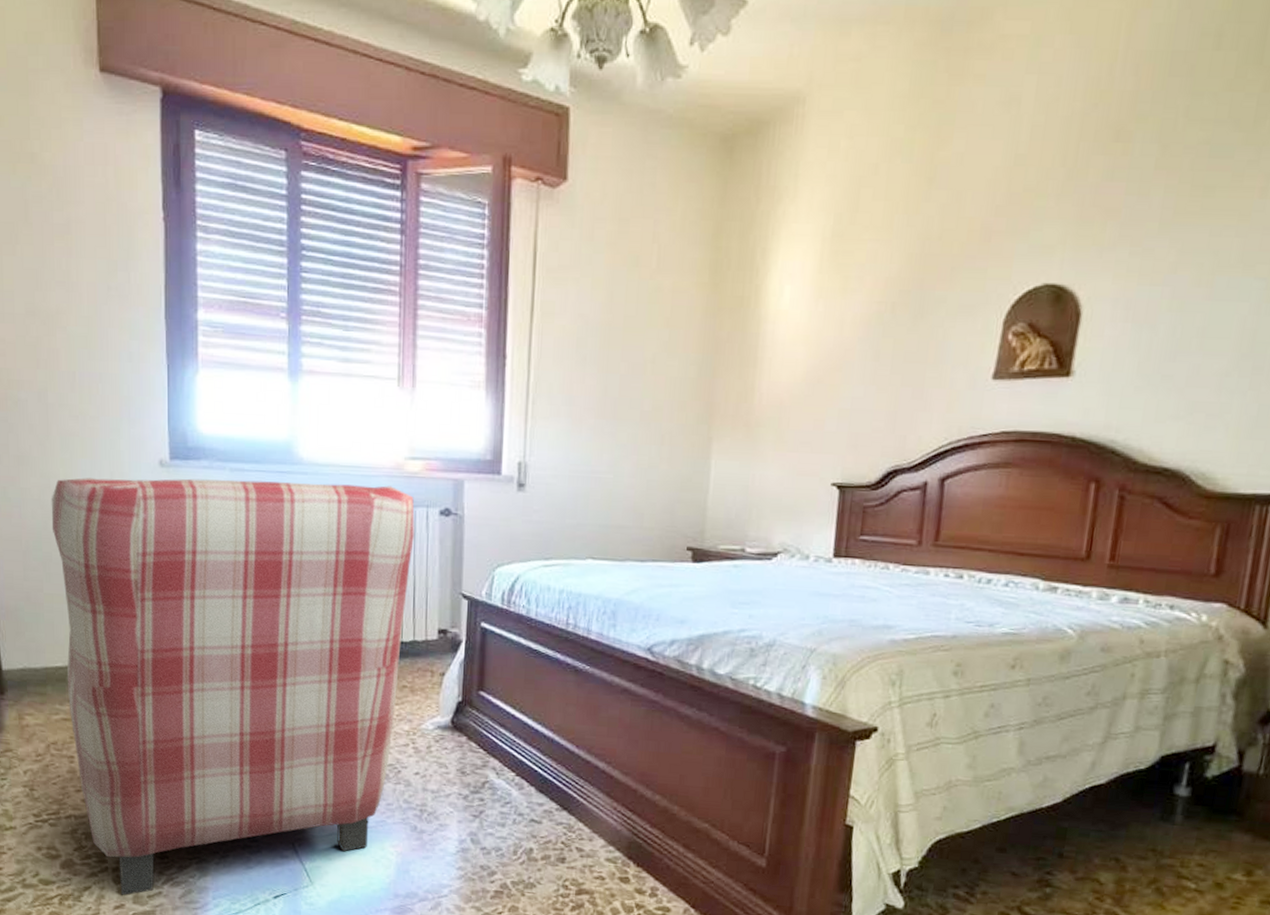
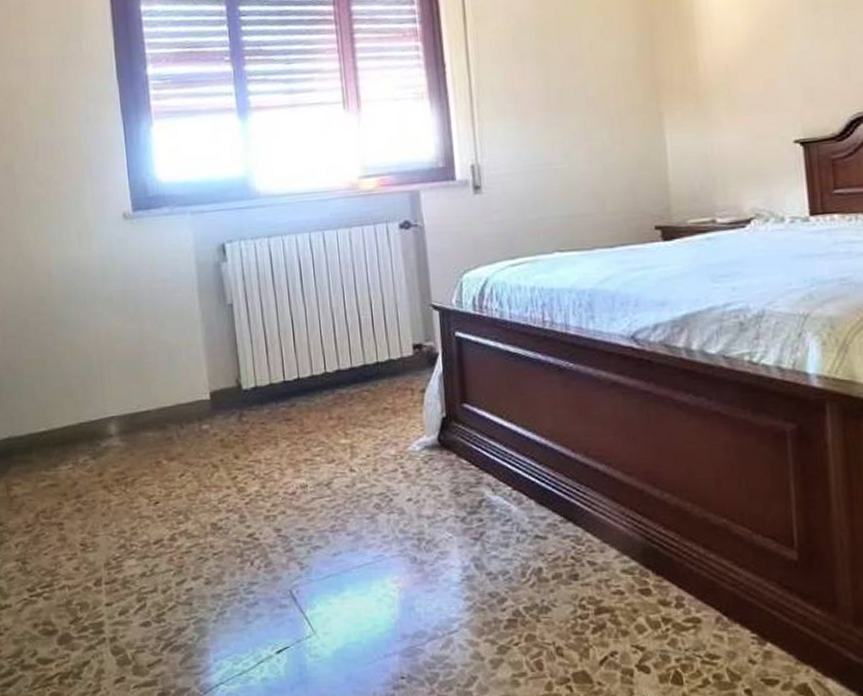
armchair: present [51,477,415,896] -> none [23,206,380,668]

